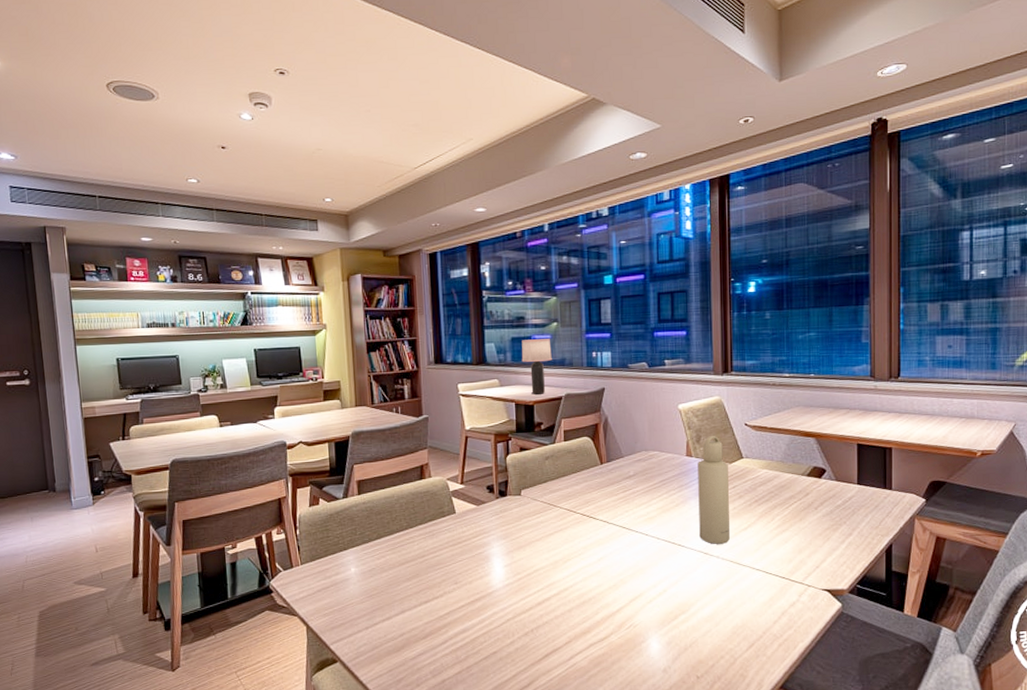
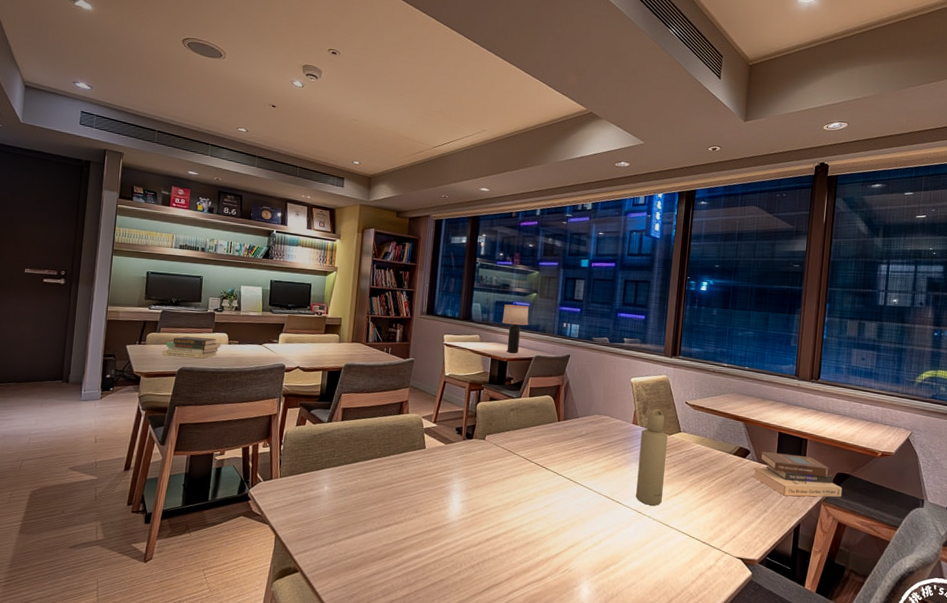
books: none [150,422,212,449] -> present [163,336,221,359]
books: none [832,467,939,515] -> present [753,451,843,498]

